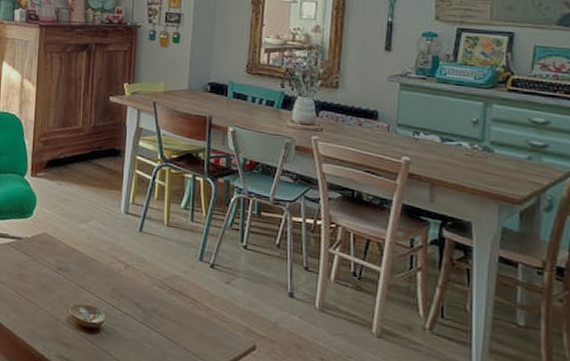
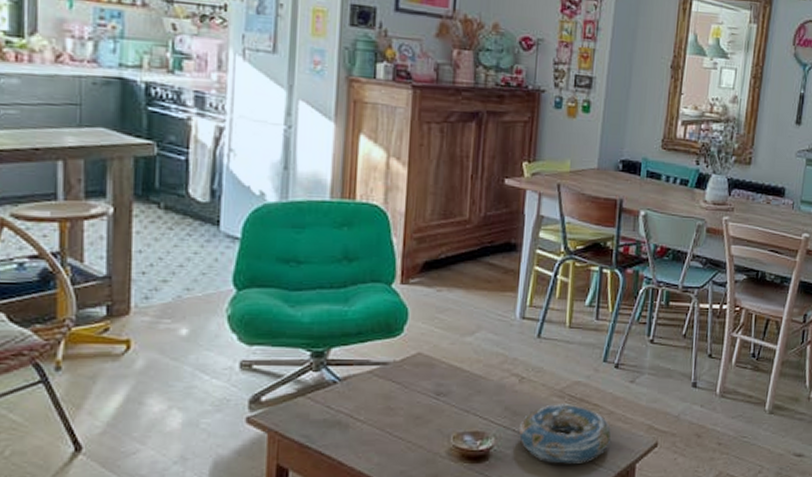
decorative bowl: none [125,293,209,352] -> present [518,404,611,464]

